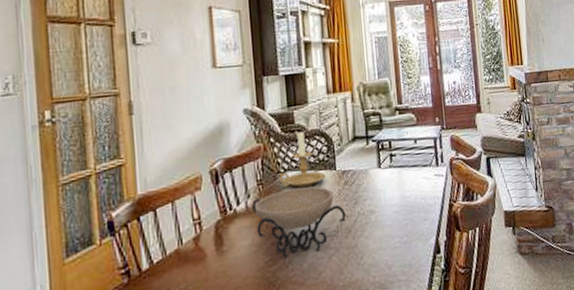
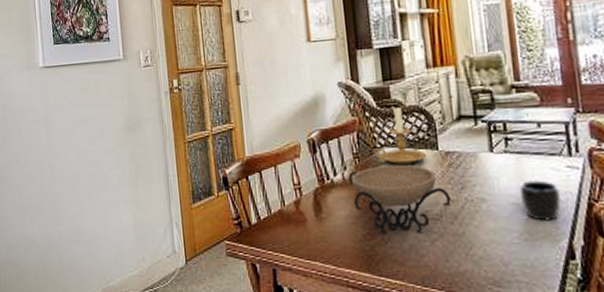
mug: none [400,189,431,224] -> present [519,180,561,221]

